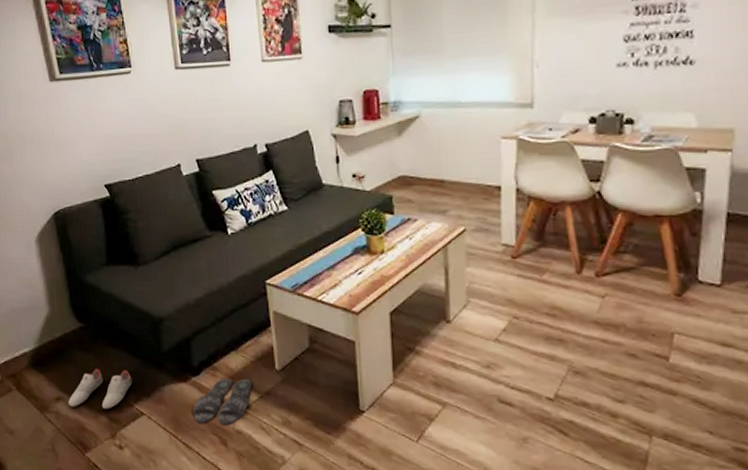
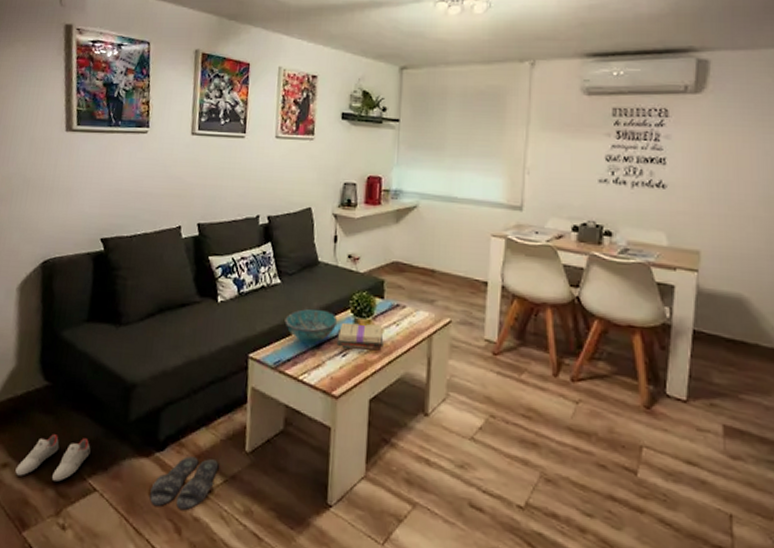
bowl: none [296,231,350,266] -> present [284,308,338,345]
books: none [350,241,399,267] -> present [336,322,384,351]

